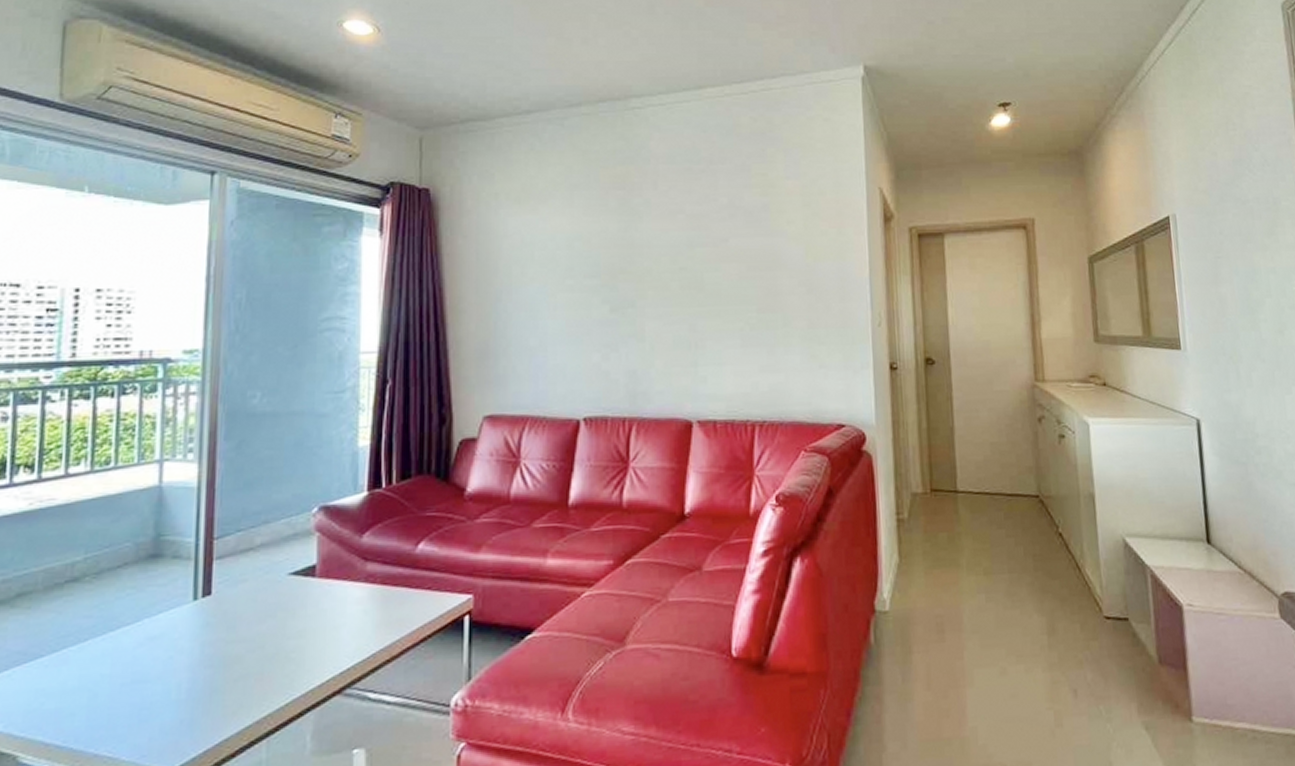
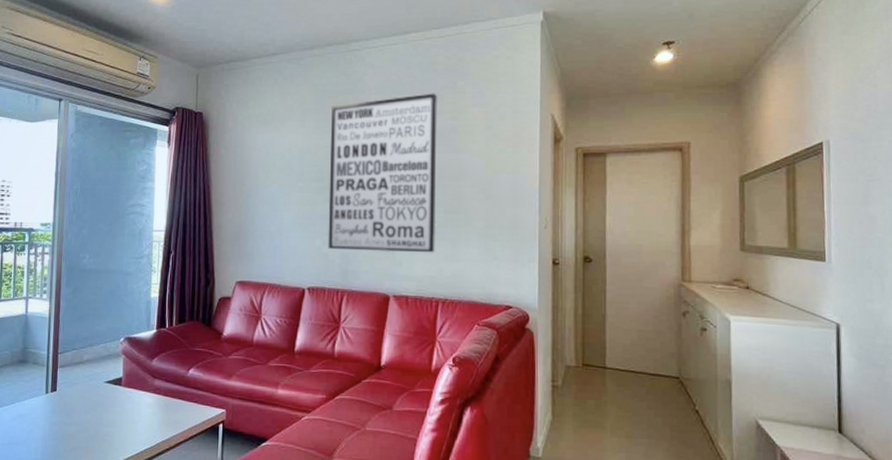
wall art: none [608,162,748,366] -> present [328,93,438,253]

